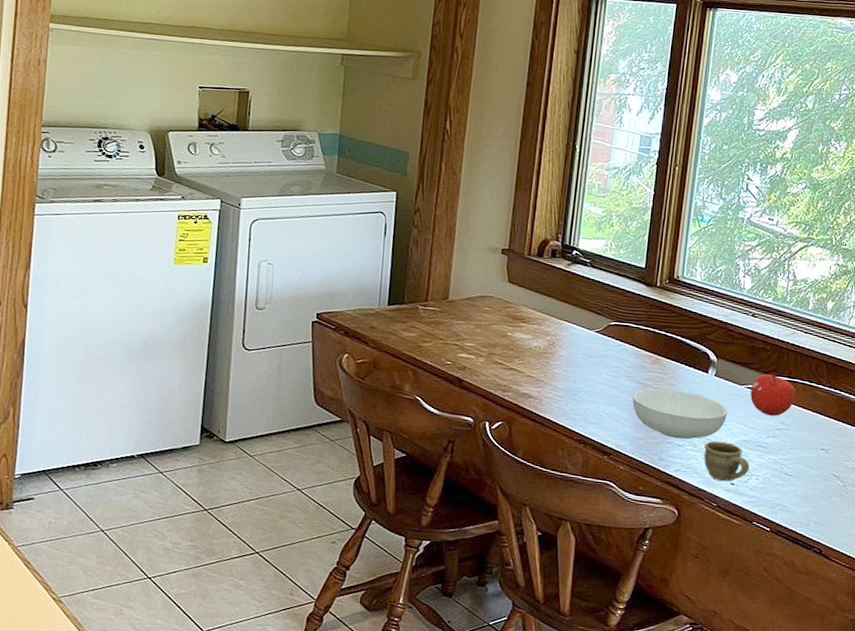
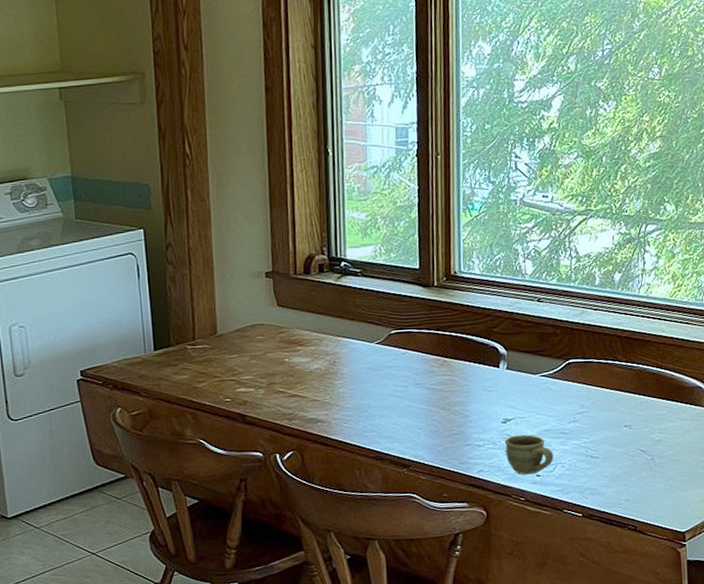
serving bowl: present [632,388,728,440] -> none [424,390,525,440]
fruit: present [750,374,796,416] -> none [545,357,593,401]

